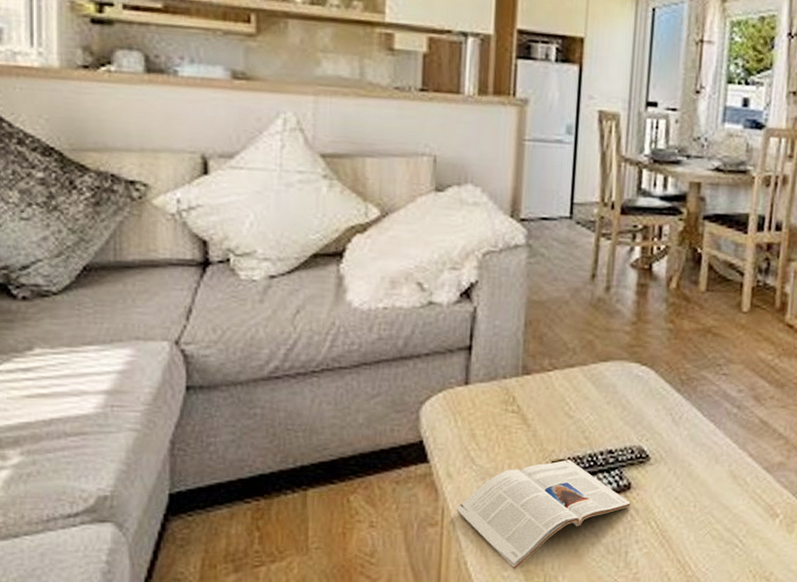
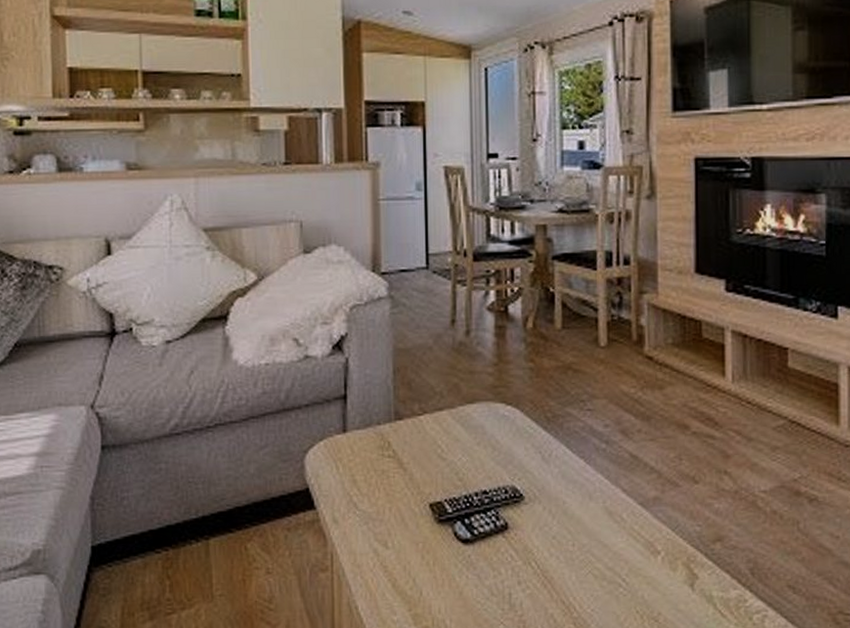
magazine: present [456,459,631,570] -> none [344,501,510,614]

